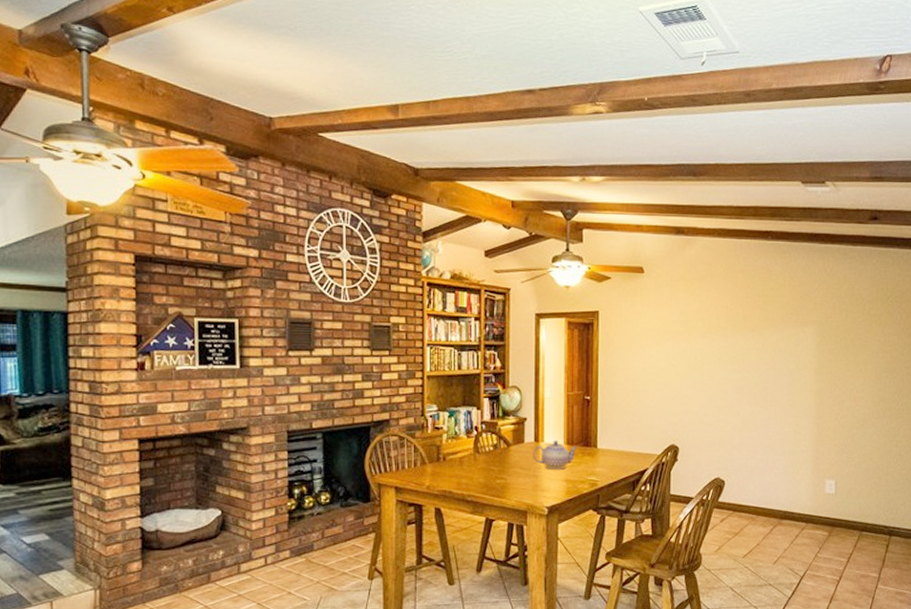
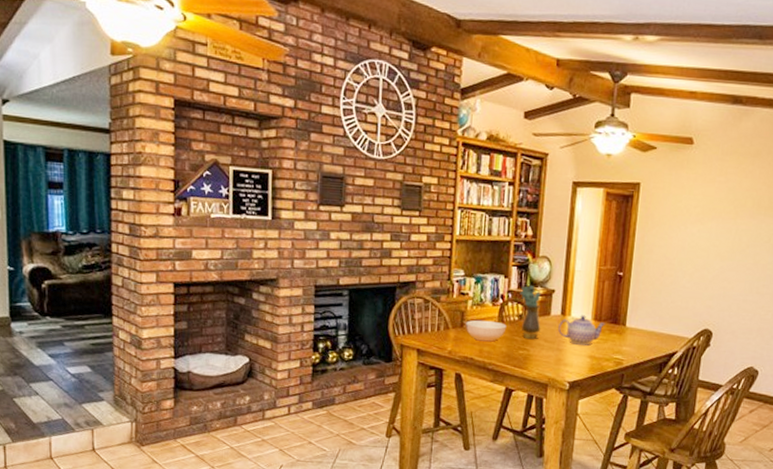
bowl: none [441,453,483,474] -> present [465,320,507,342]
vase: none [493,413,516,468] -> present [520,282,541,340]

